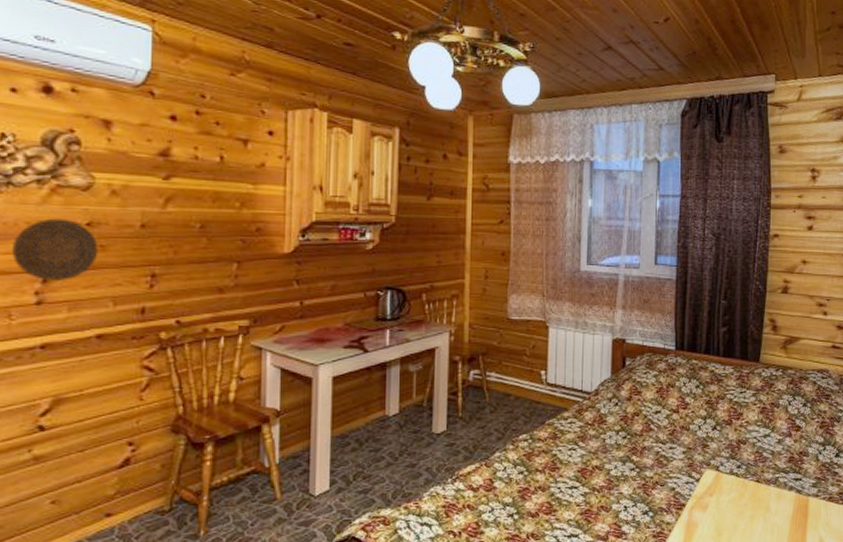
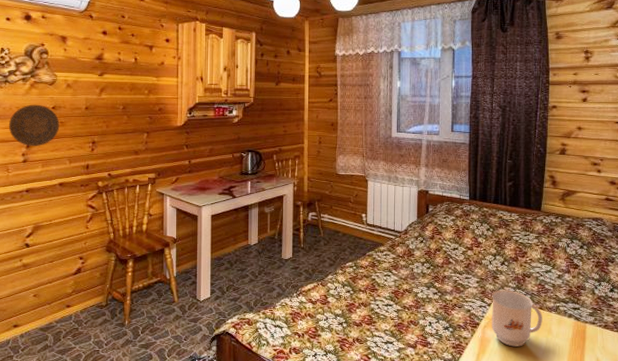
mug: none [700,460,760,531] -> present [492,290,543,347]

